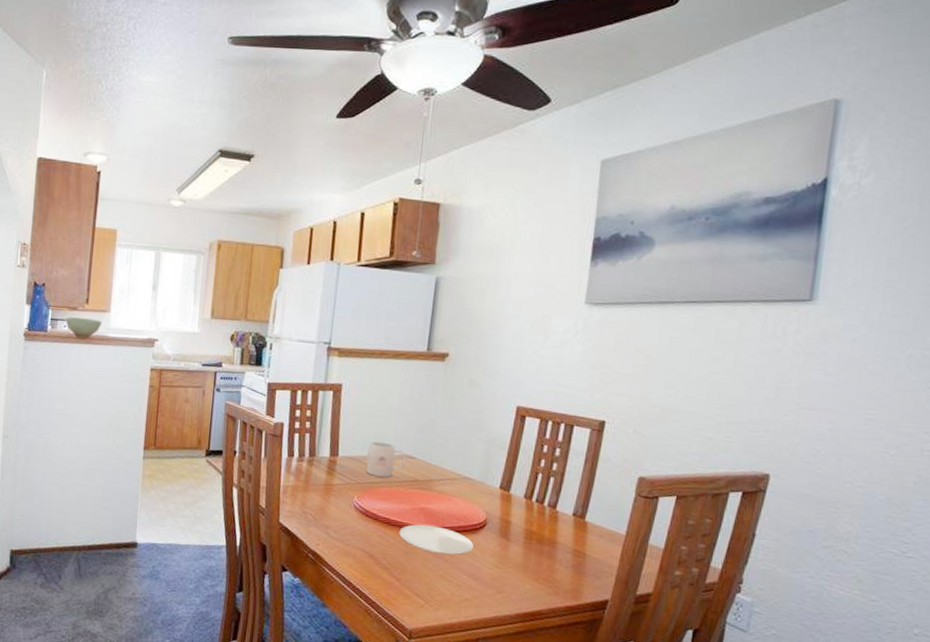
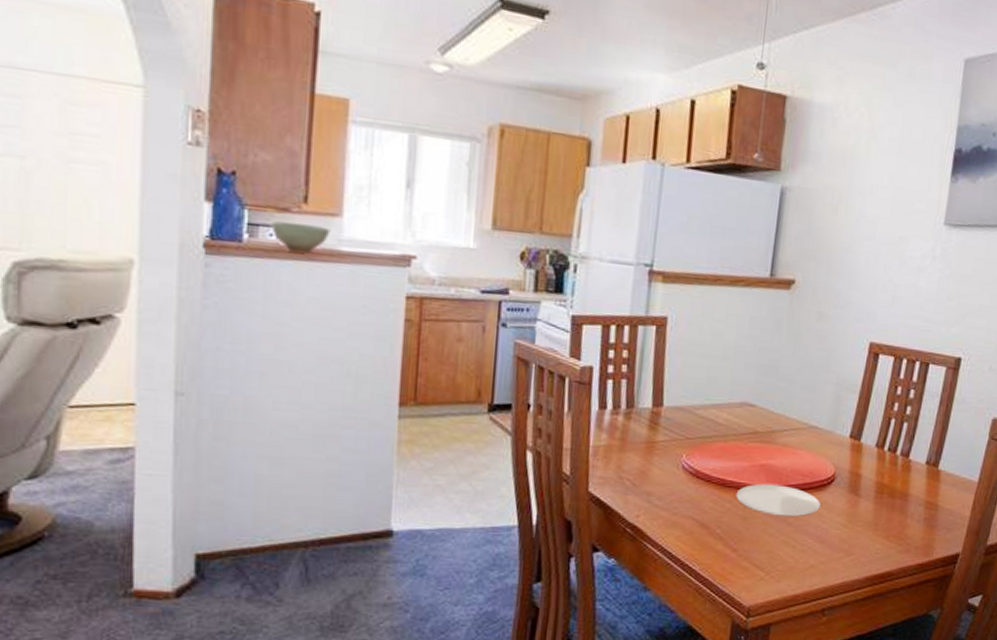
mug: present [366,441,407,478] -> none [696,386,745,430]

